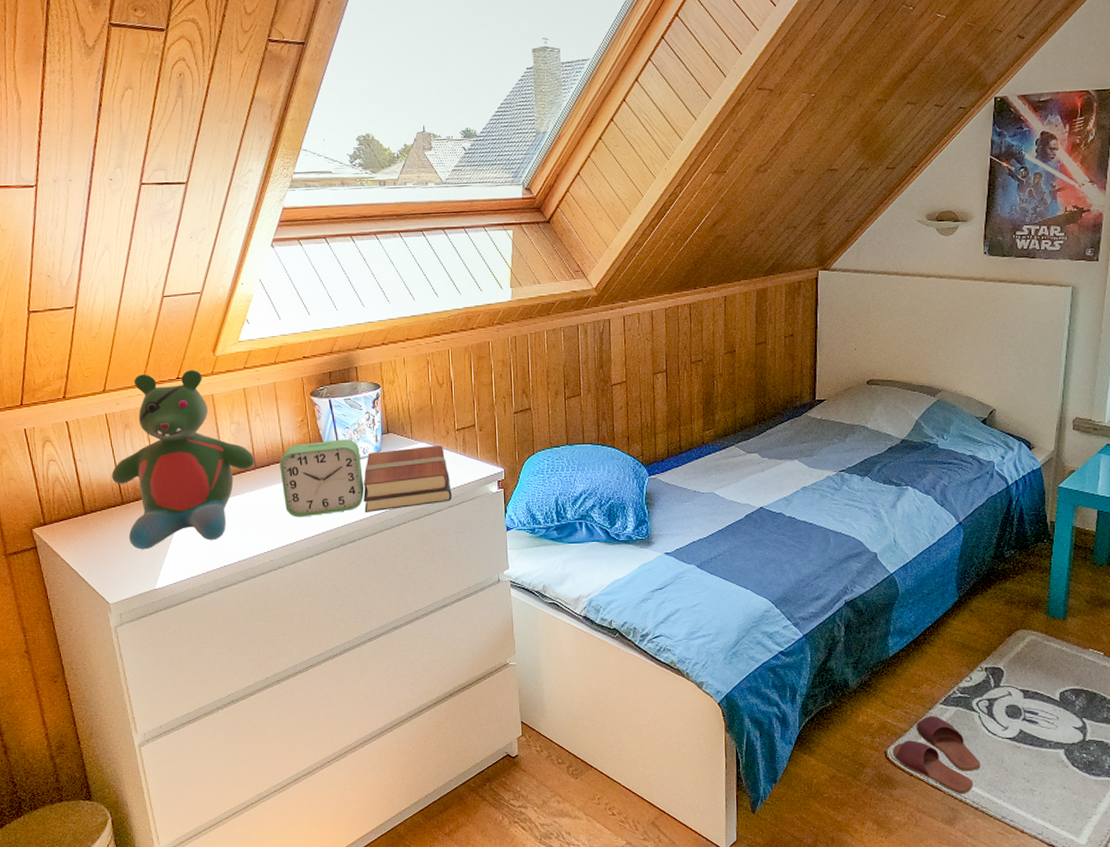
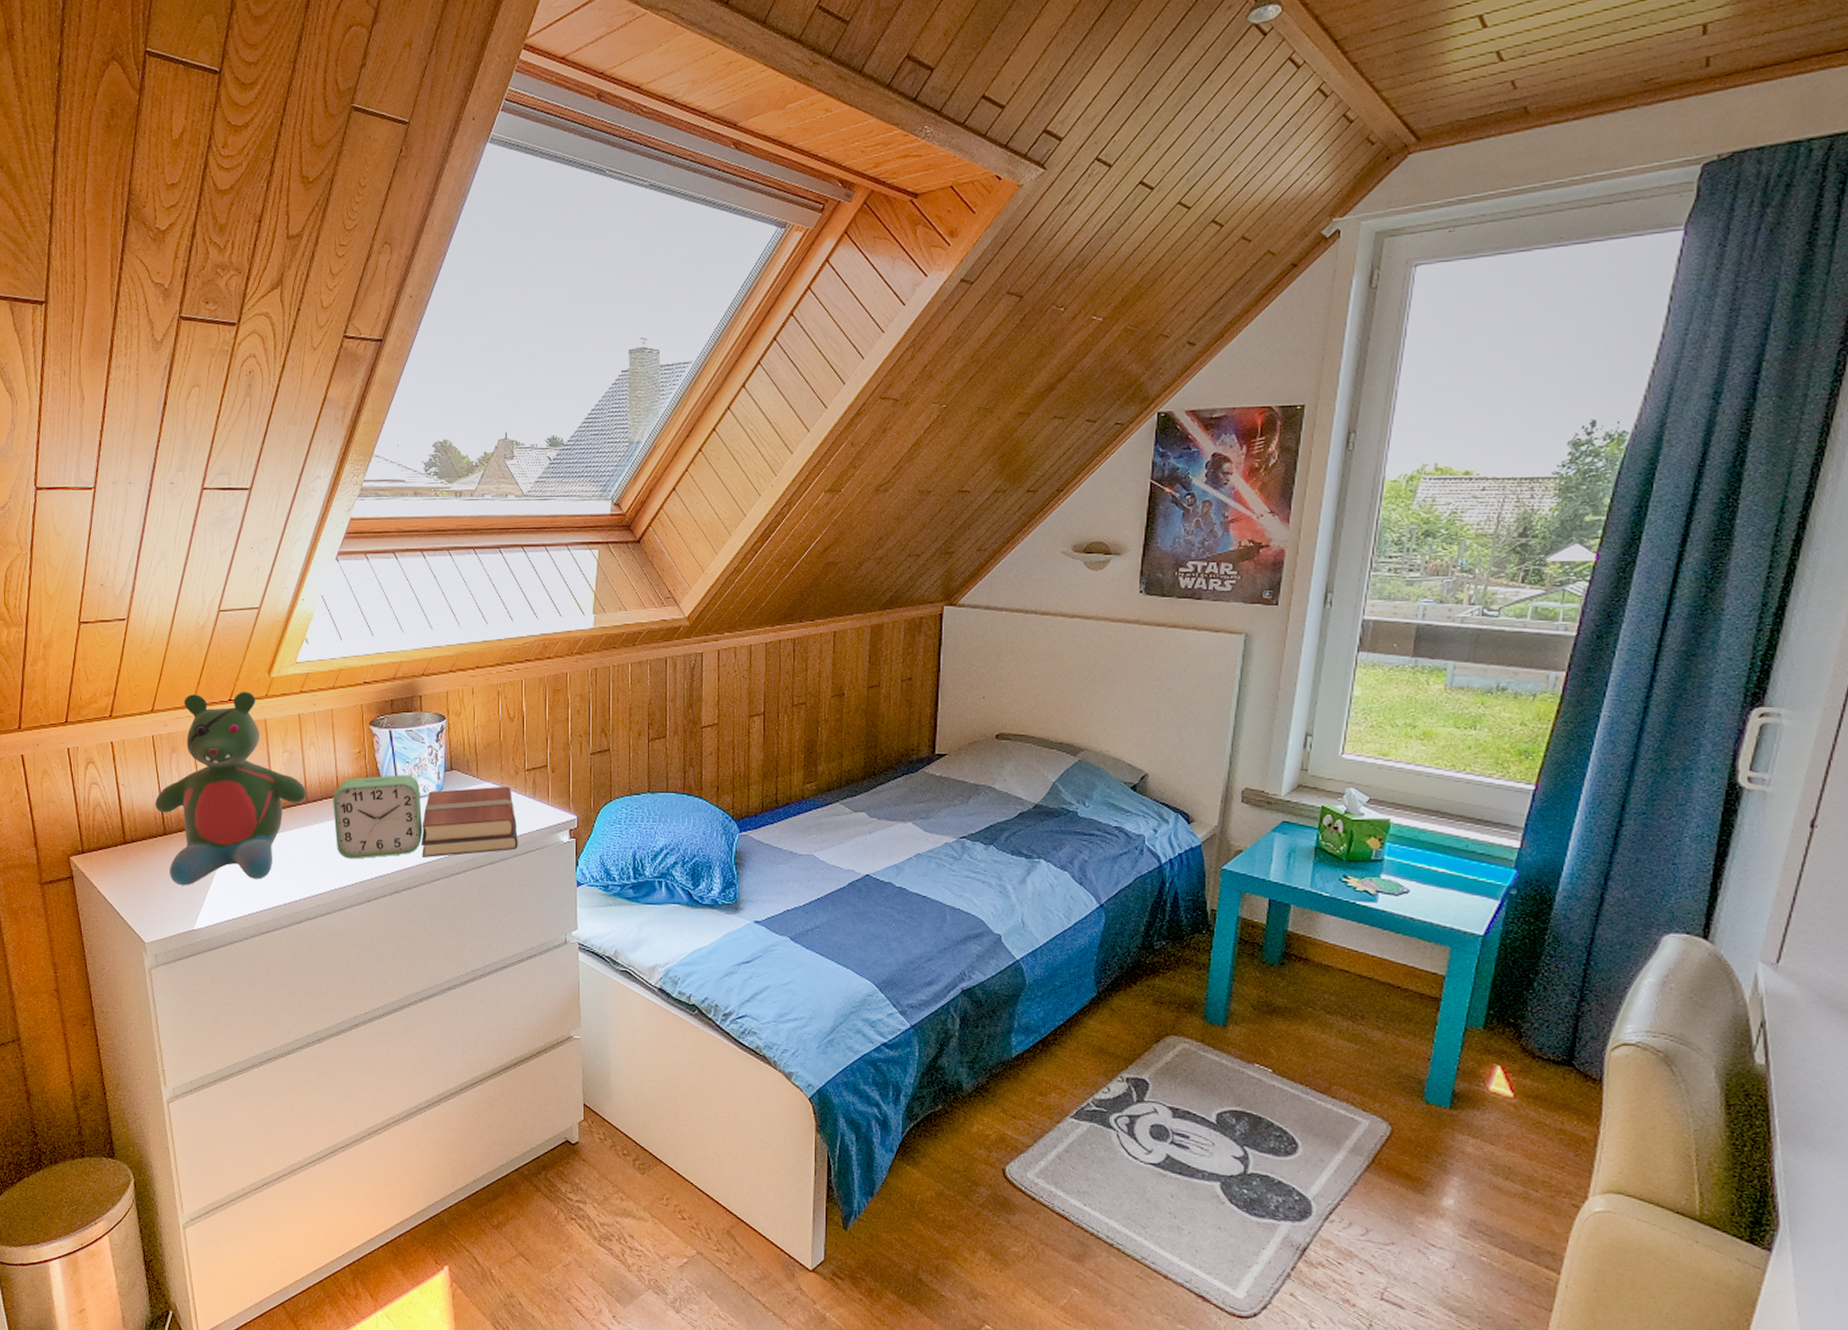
slippers: present [893,715,981,794] -> none [1012,1130,1118,1227]

